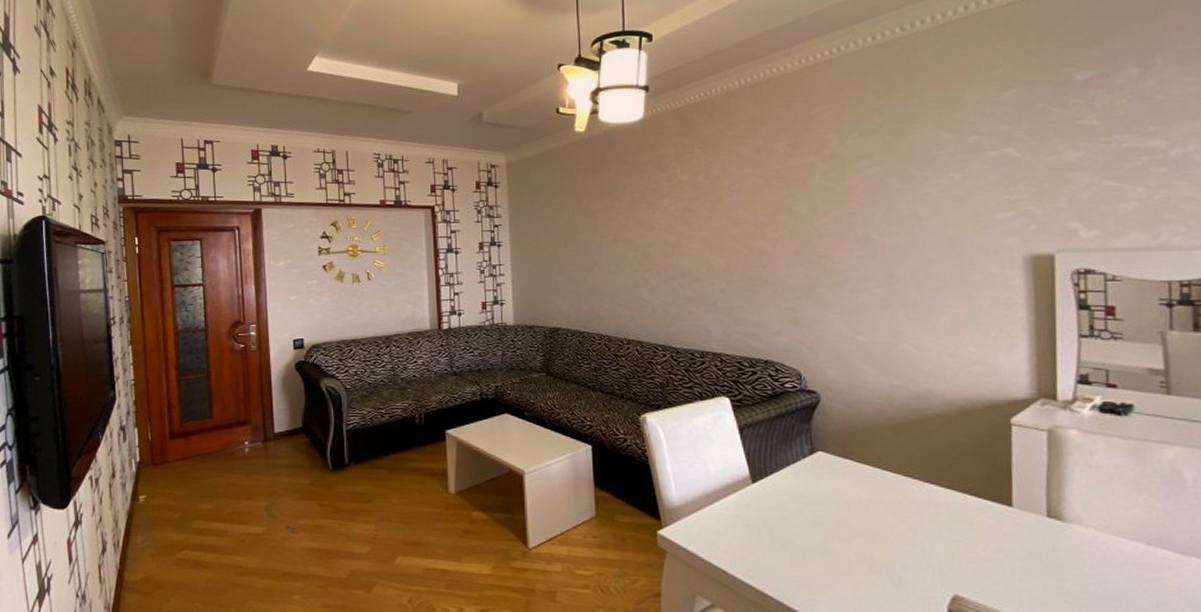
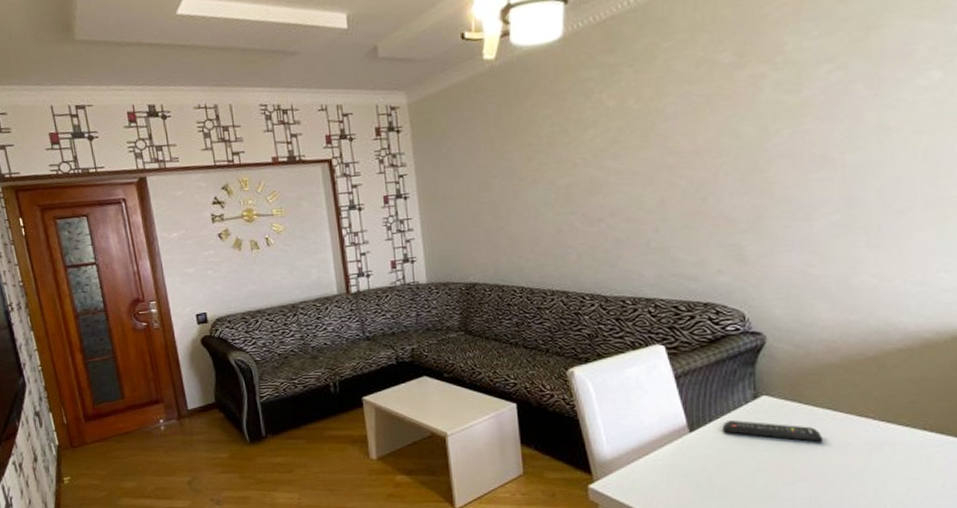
remote control: none [782,473,874,499] -> present [722,419,822,442]

